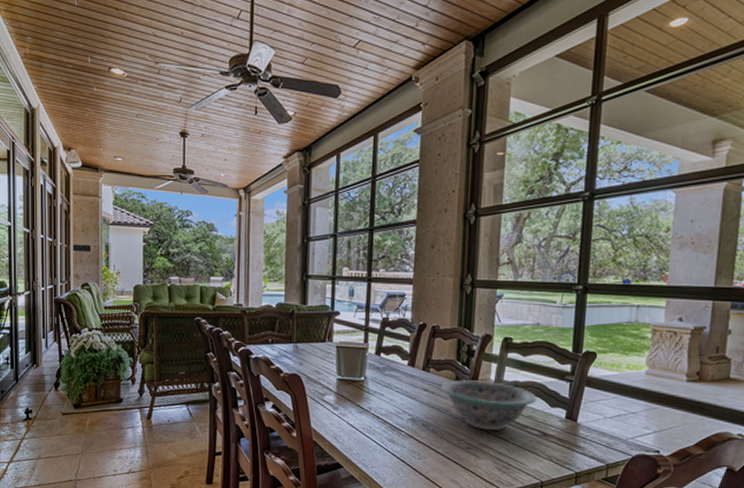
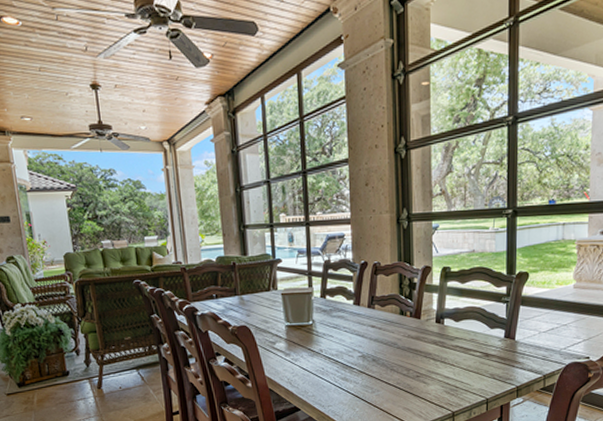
decorative bowl: present [441,380,538,431] -> none [387,311,478,358]

